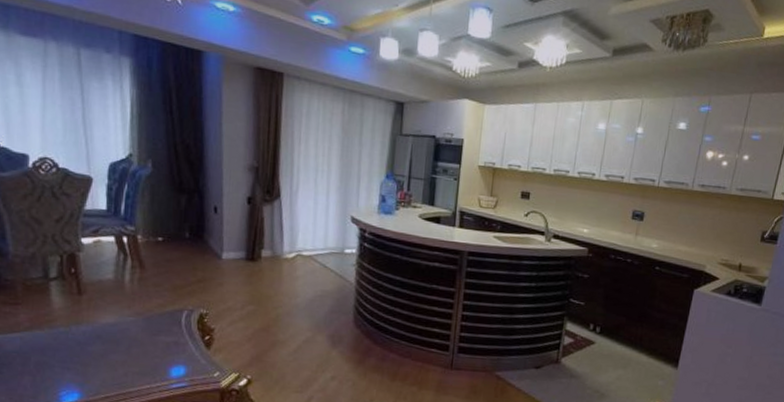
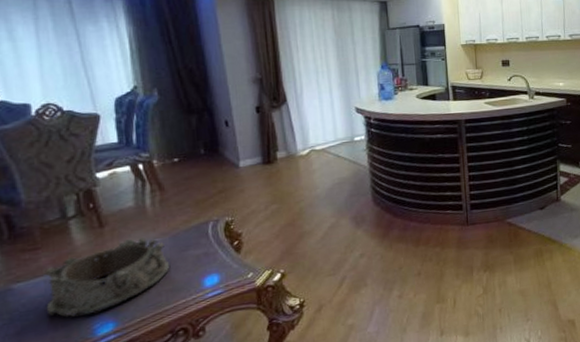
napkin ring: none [18,312,140,381] -> present [45,237,171,317]

